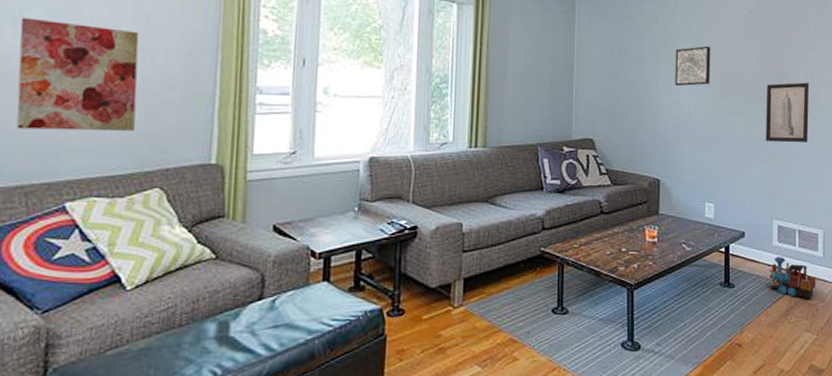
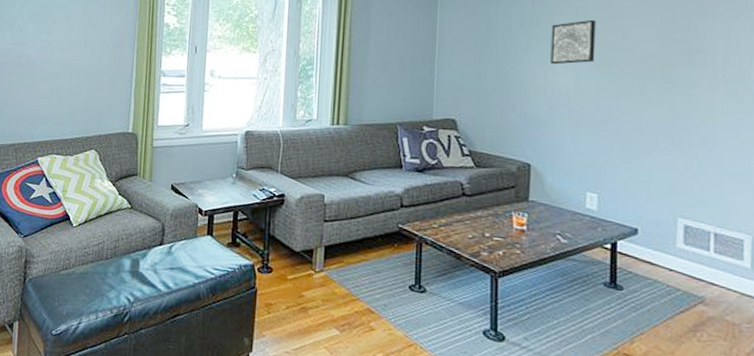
wall art: present [16,17,139,132] -> none [11,22,84,106]
wall art: present [766,82,810,143] -> none [668,57,734,130]
toy train: present [768,257,816,299] -> none [669,261,740,317]

